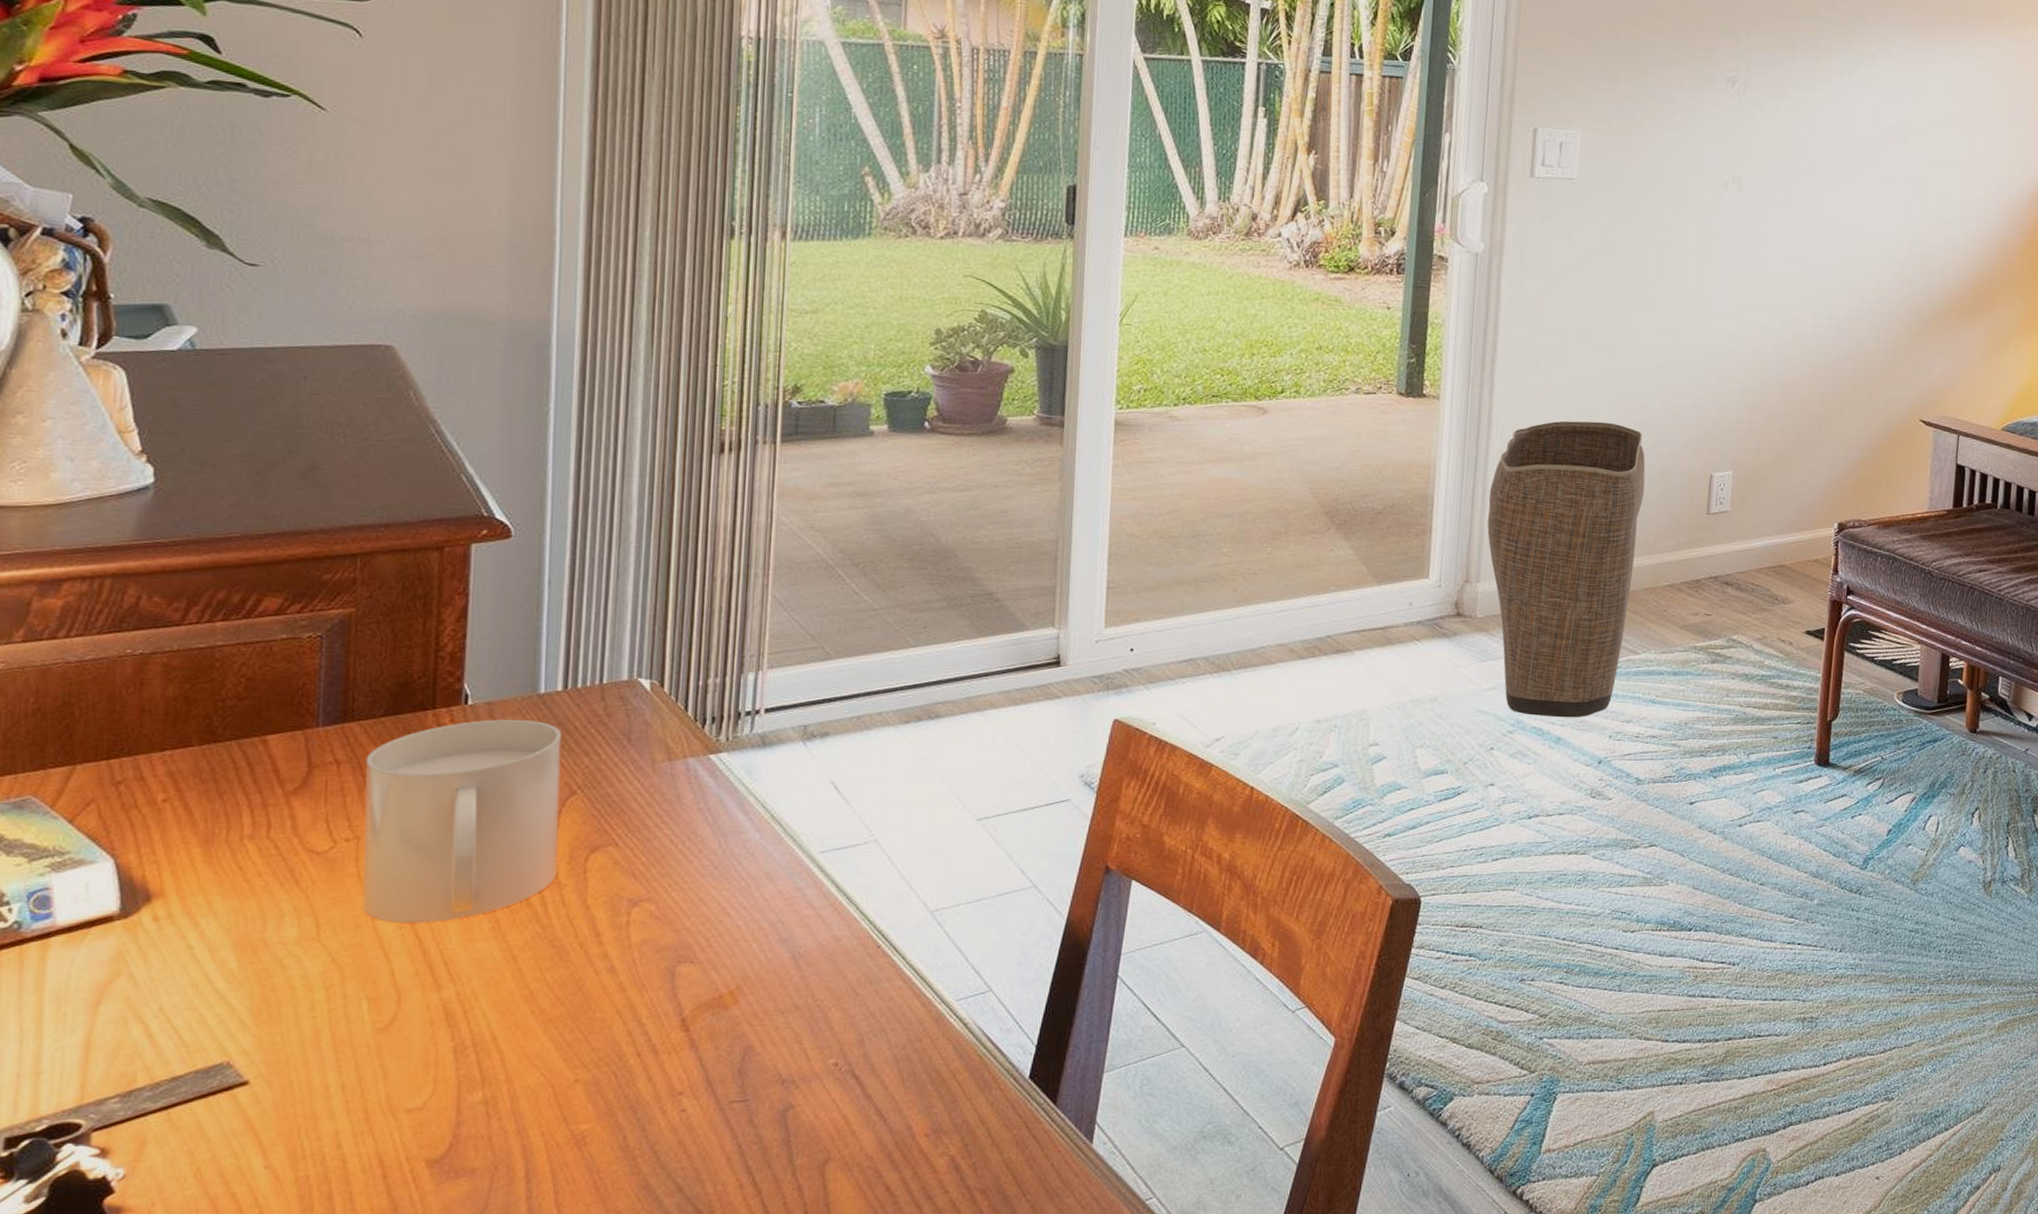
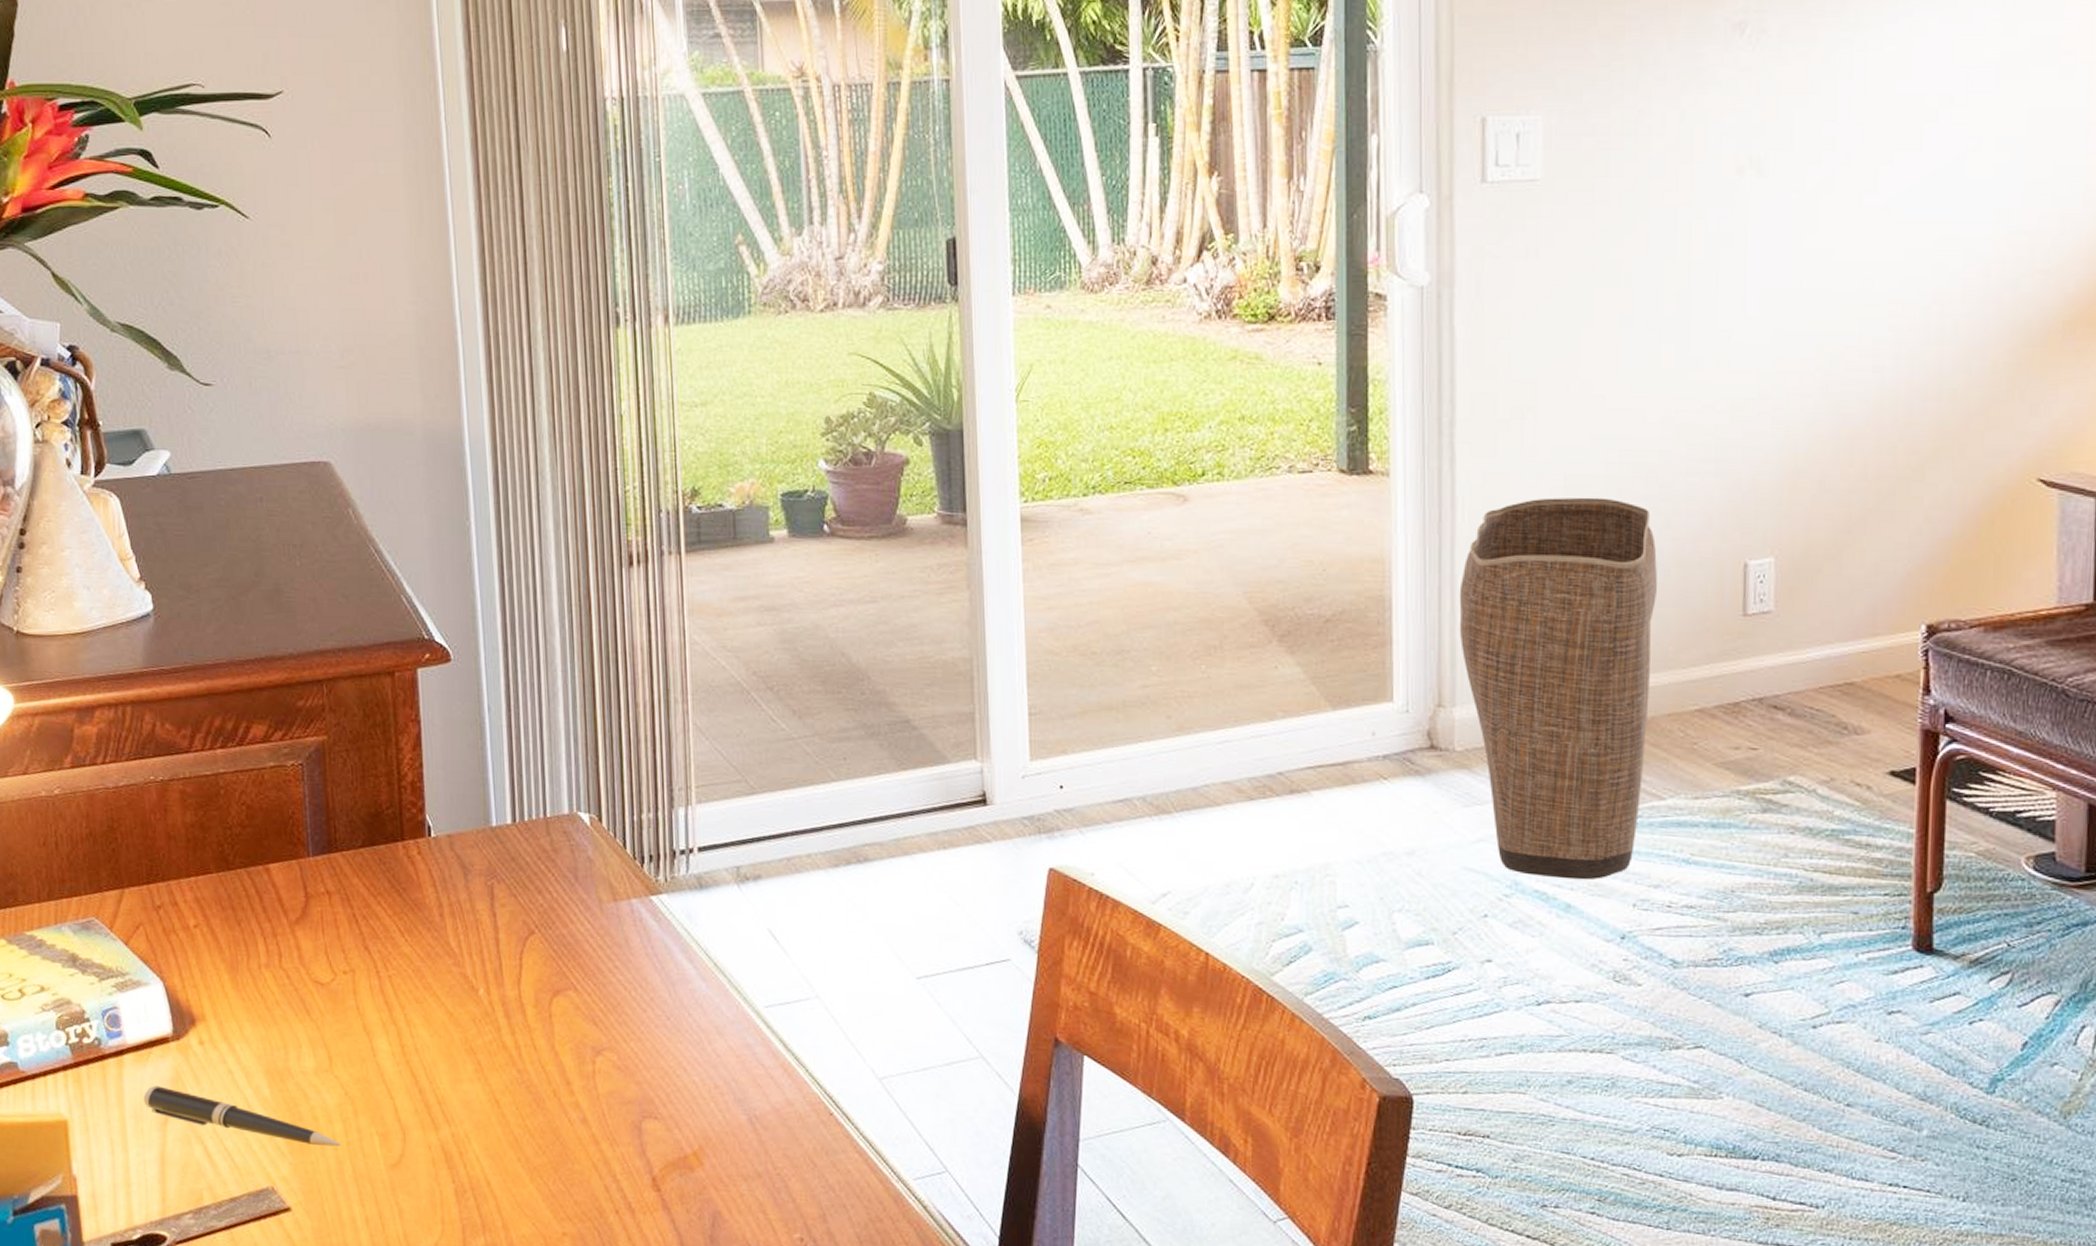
pen: none [70,967,321,1015] -> present [143,1085,342,1147]
mug: present [362,719,562,923] -> none [351,852,526,1061]

